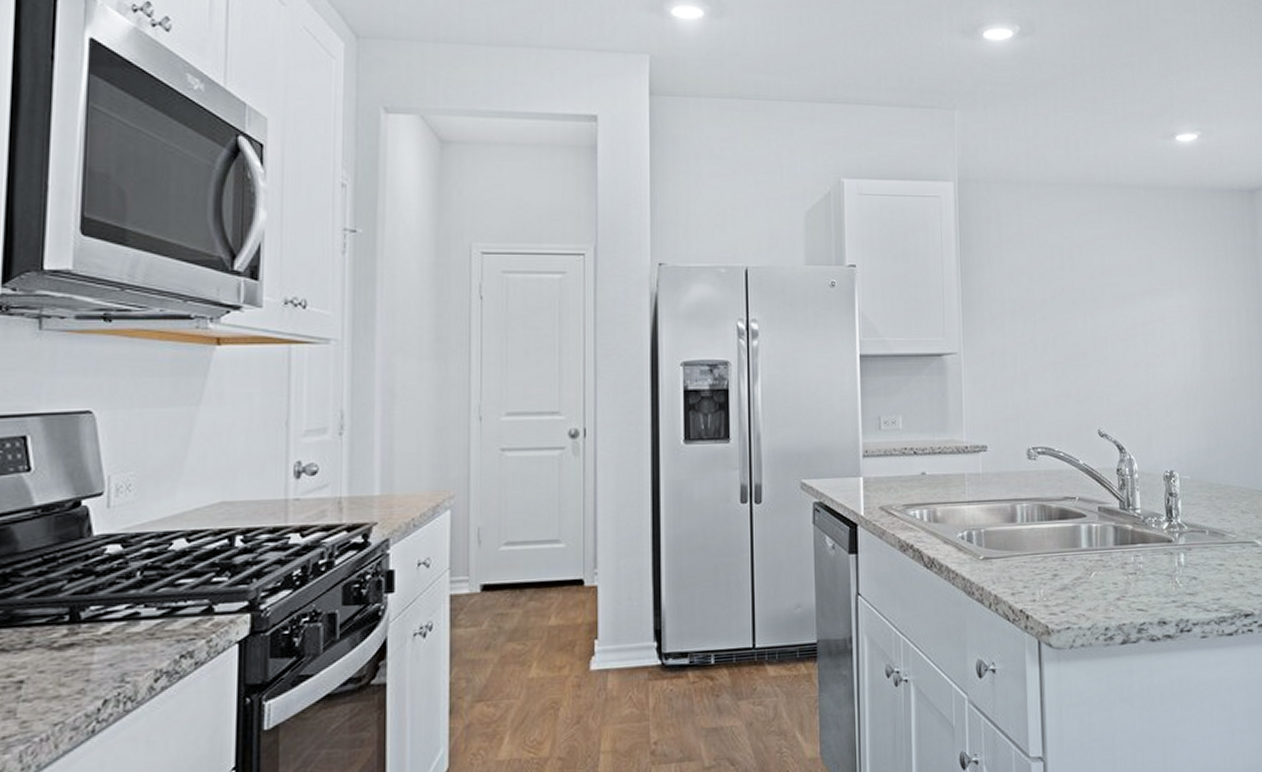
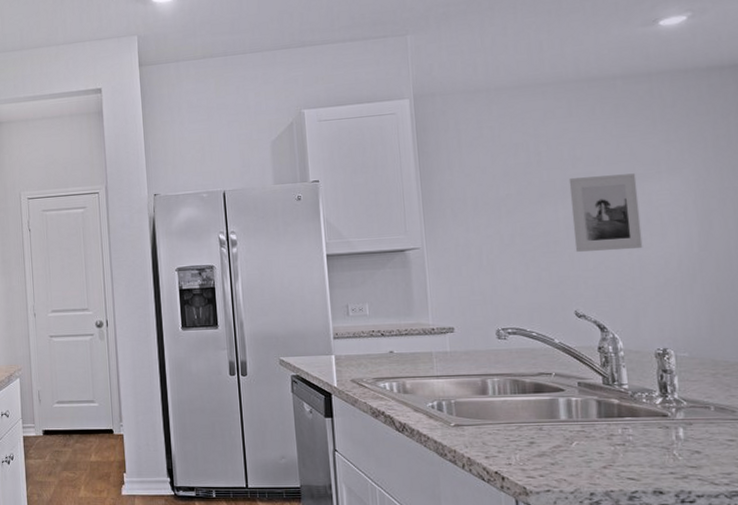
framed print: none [1097,288,1157,367] -> present [568,173,643,252]

